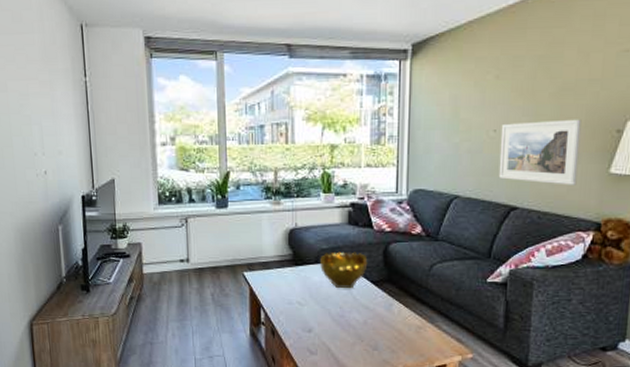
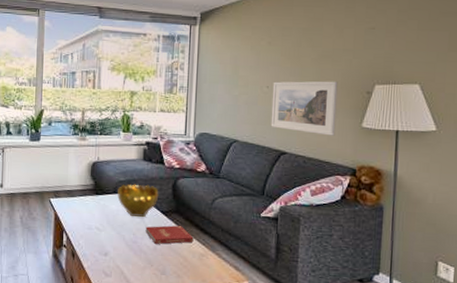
book: none [353,296,409,317] -> present [145,225,194,244]

